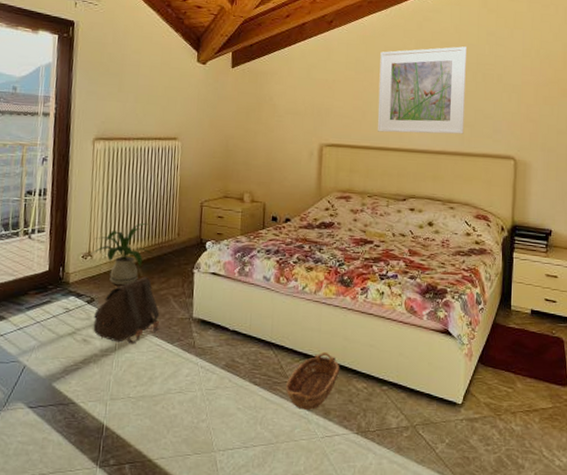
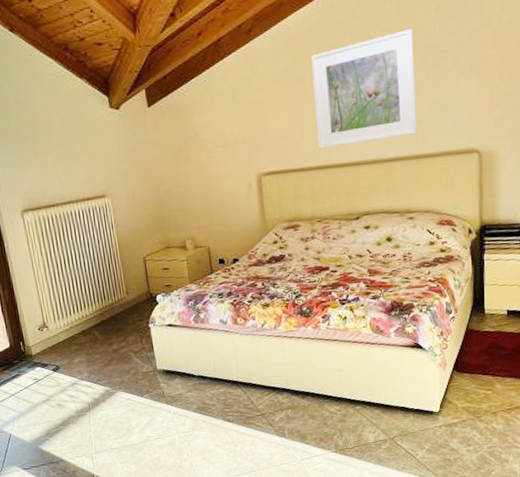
house plant: present [89,222,156,285] -> none [45,286,109,350]
satchel: present [93,277,160,343] -> none [62,338,127,403]
basket: present [285,353,340,410] -> none [258,383,311,438]

